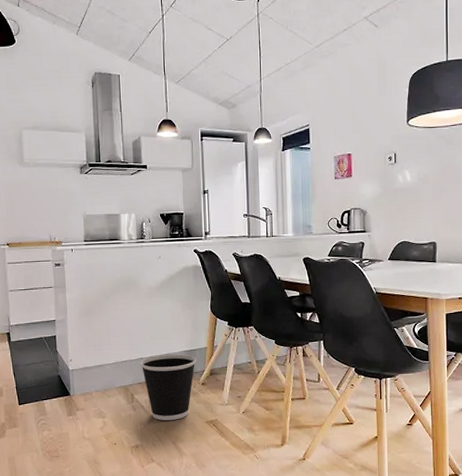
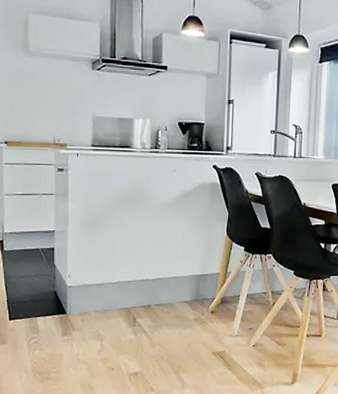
wastebasket: present [140,354,196,421] -> none [145,277,207,349]

